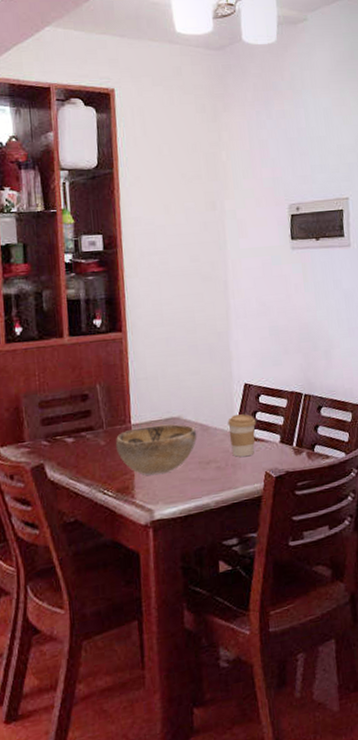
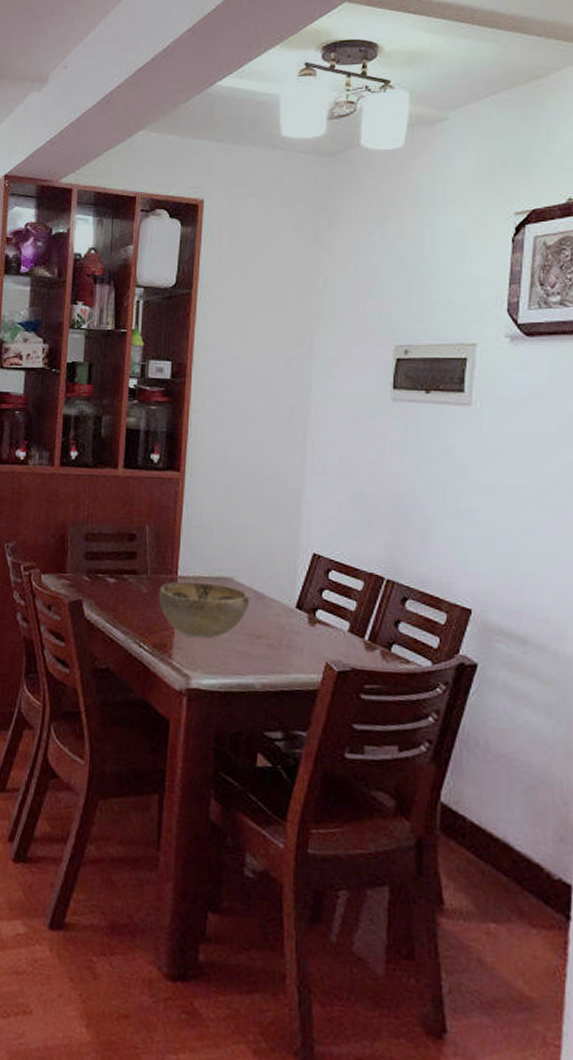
coffee cup: present [228,414,257,457] -> none [287,588,322,640]

